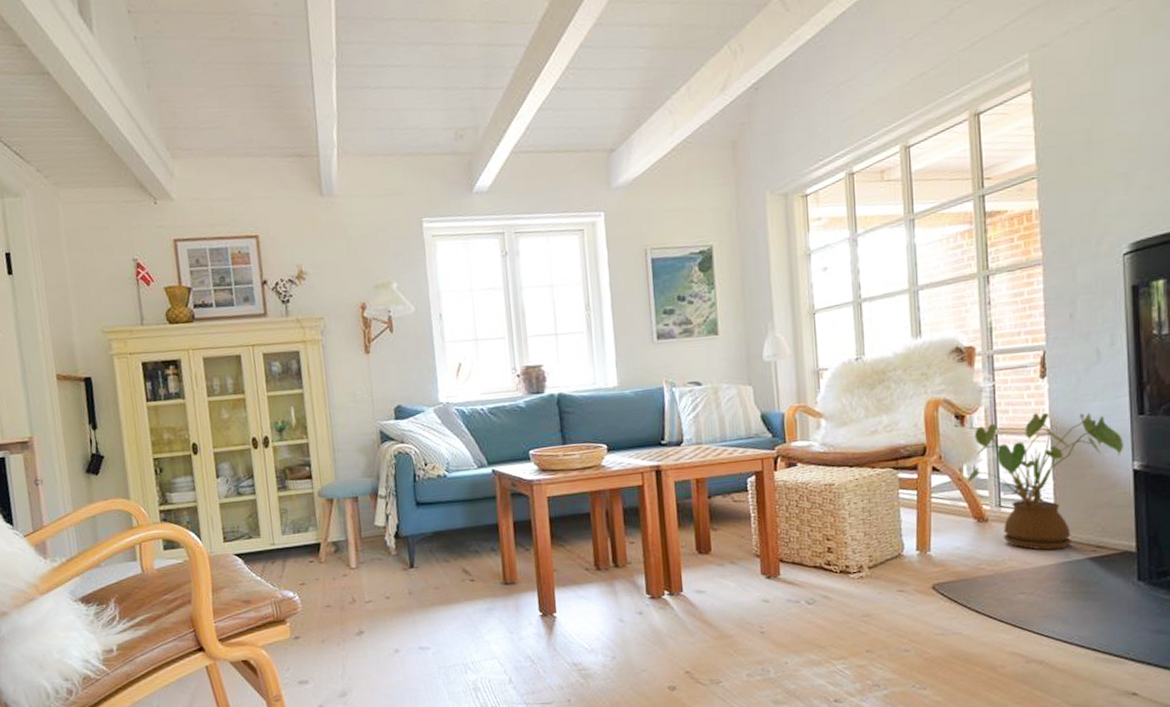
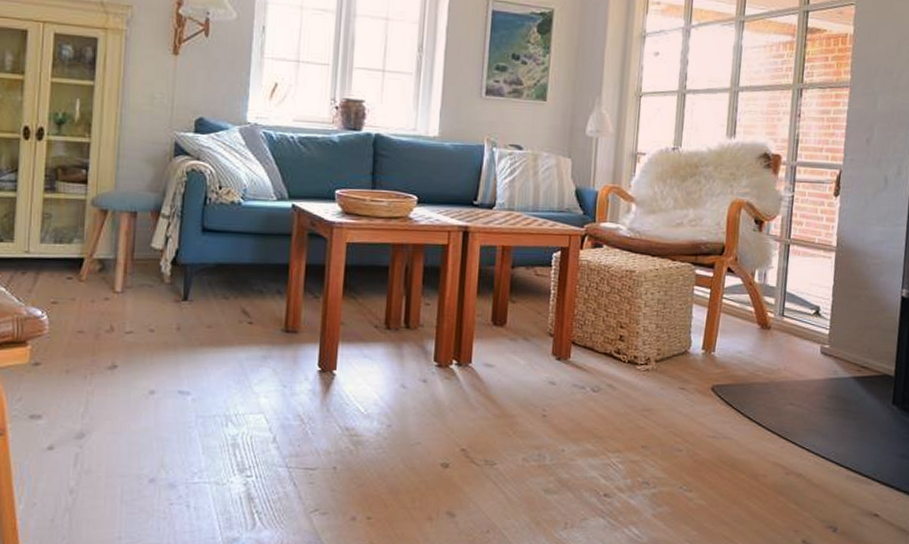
house plant: present [966,412,1123,551] -> none [756,229,897,366]

